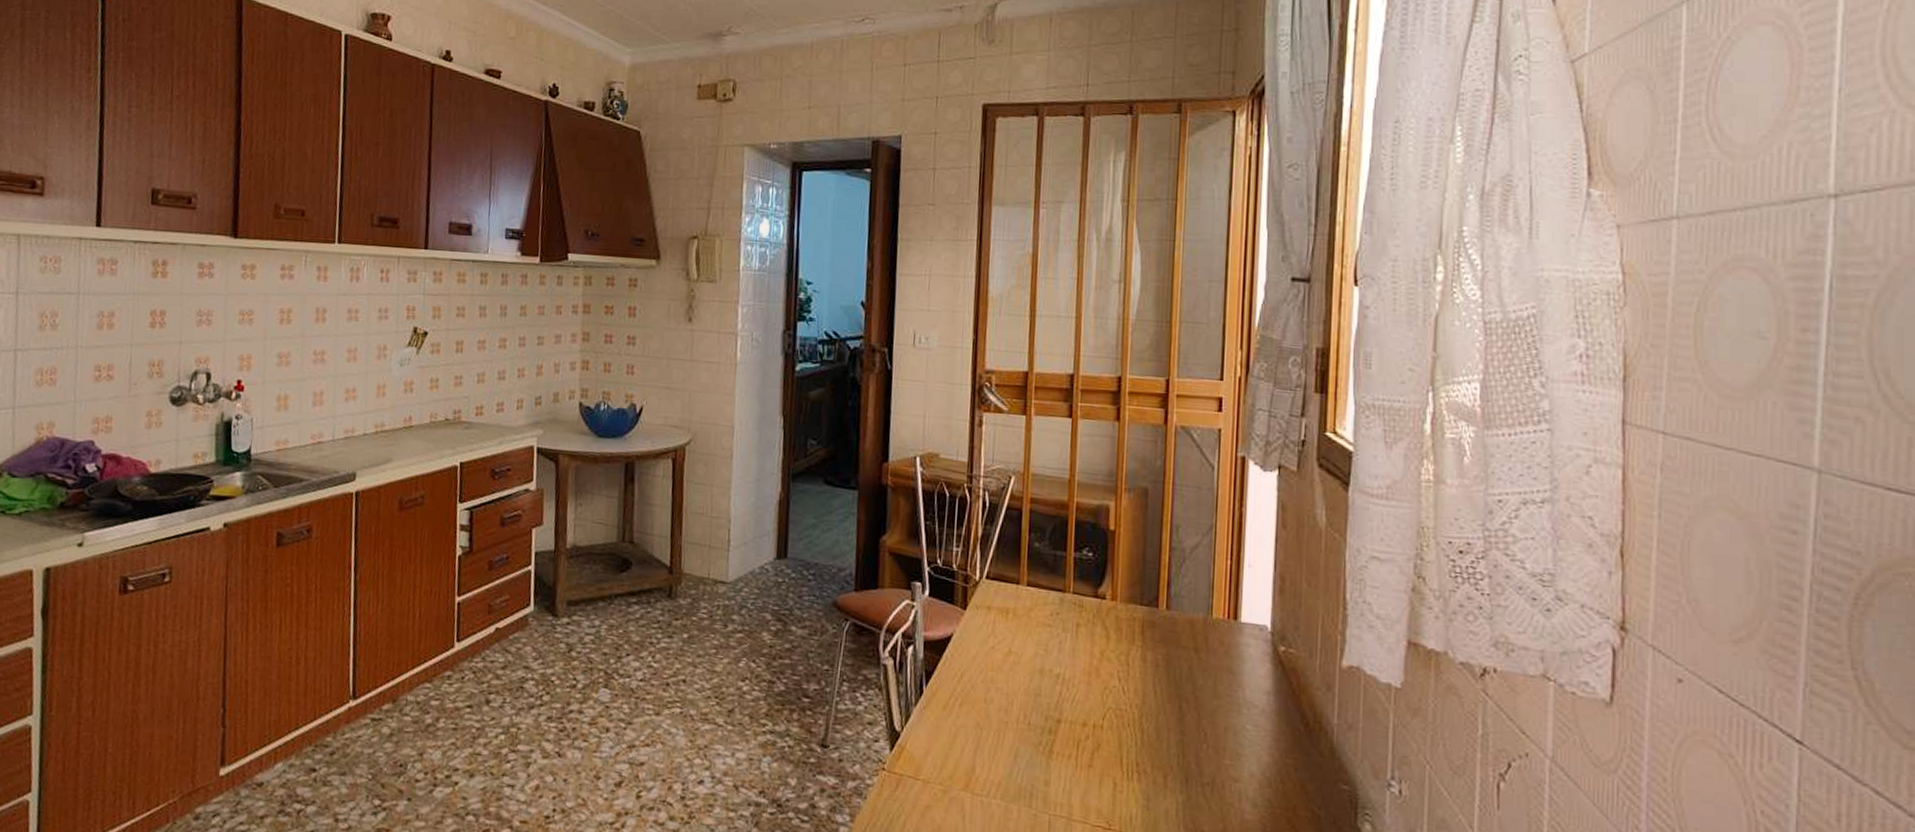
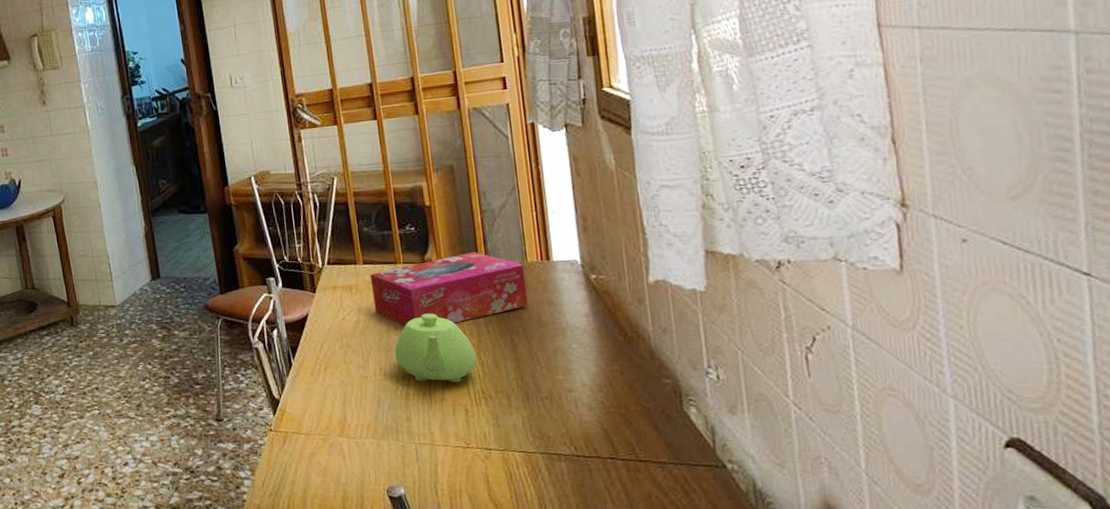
tissue box: none [1030,594,1208,676] -> present [369,251,529,327]
teapot: none [1045,657,1137,749] -> present [395,313,477,383]

